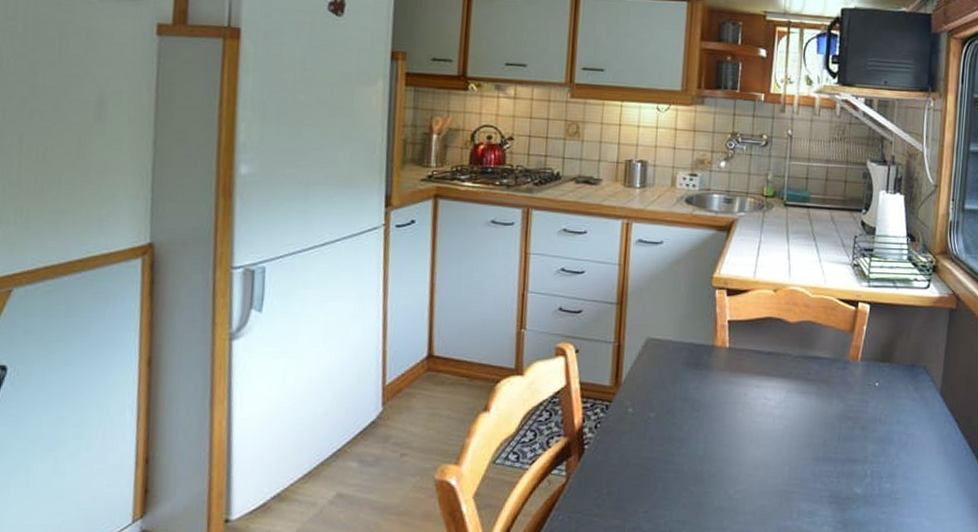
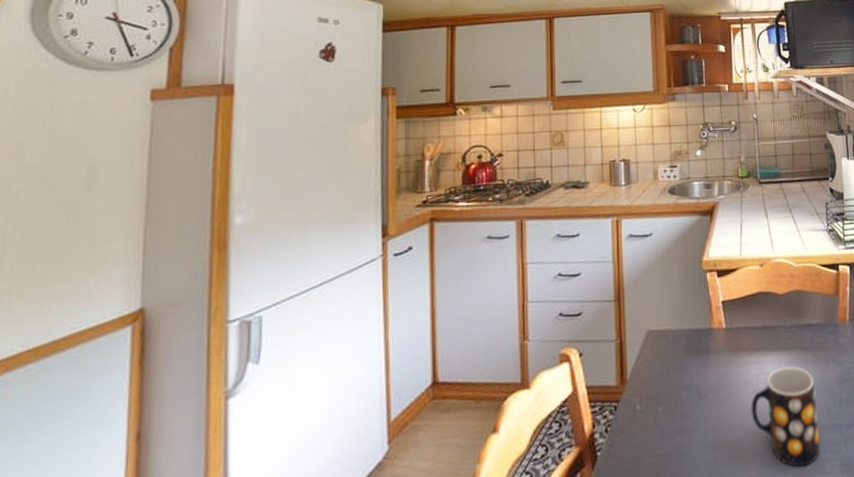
mug: none [743,394,815,491] -> present [750,366,821,467]

